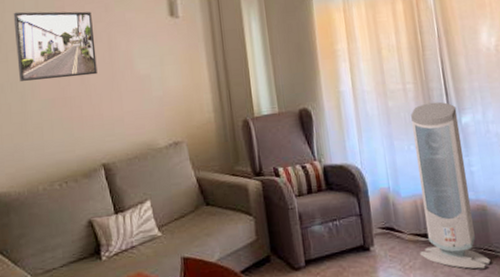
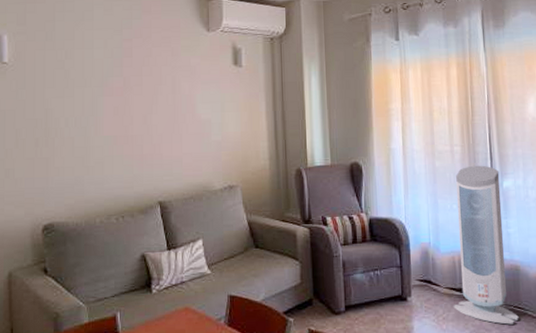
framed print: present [13,11,98,81] -> none [82,49,160,117]

